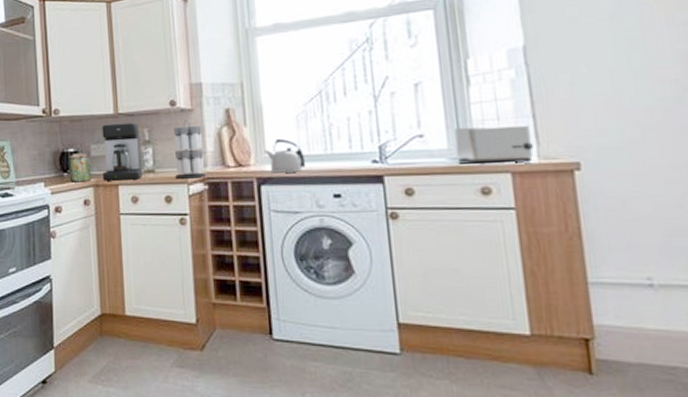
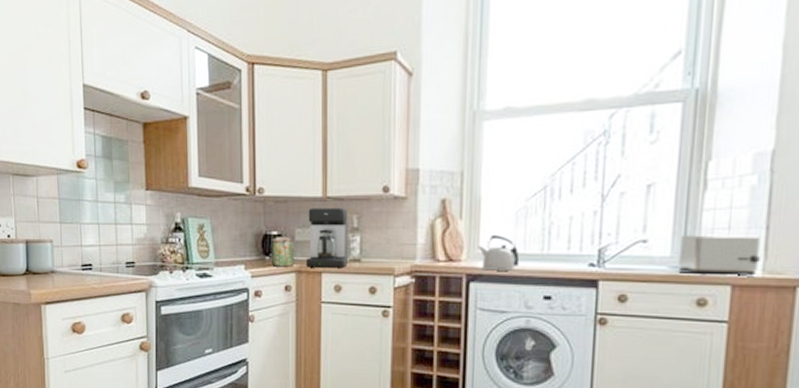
spice rack: present [174,118,206,179] -> none [382,207,415,271]

